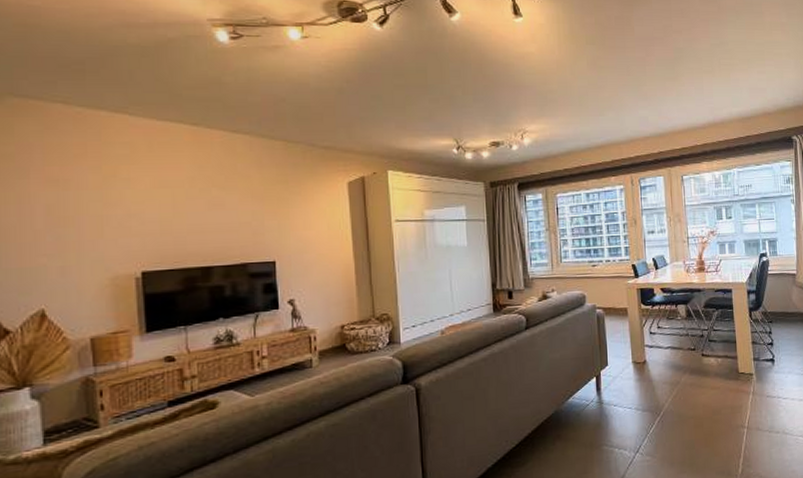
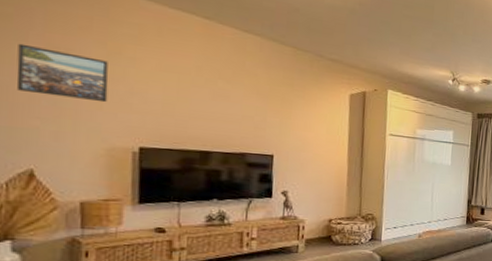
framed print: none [21,181,107,230] -> present [16,43,109,103]

